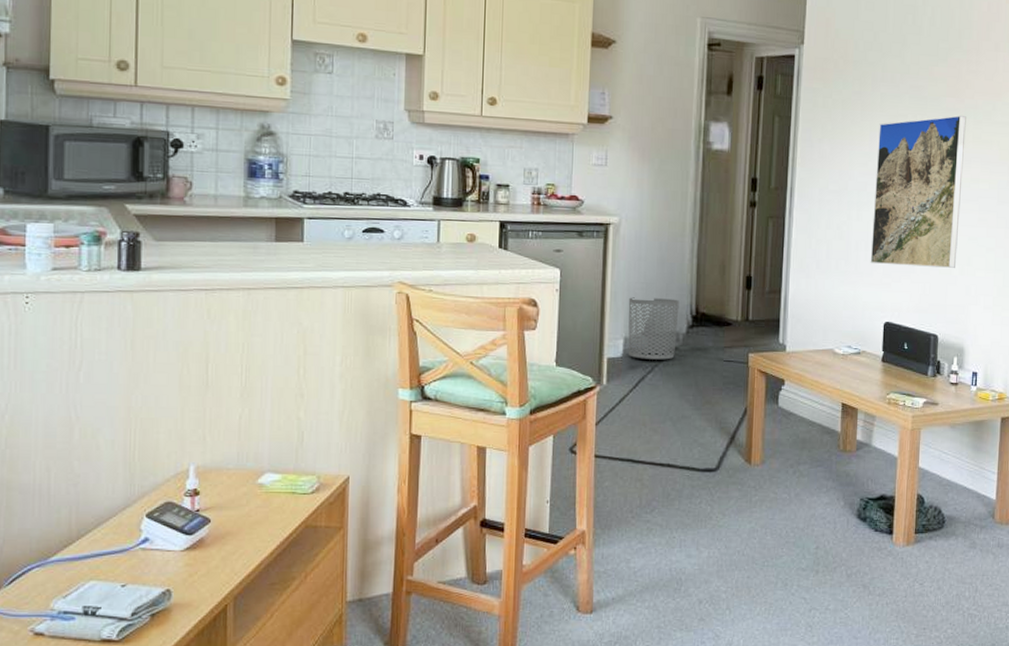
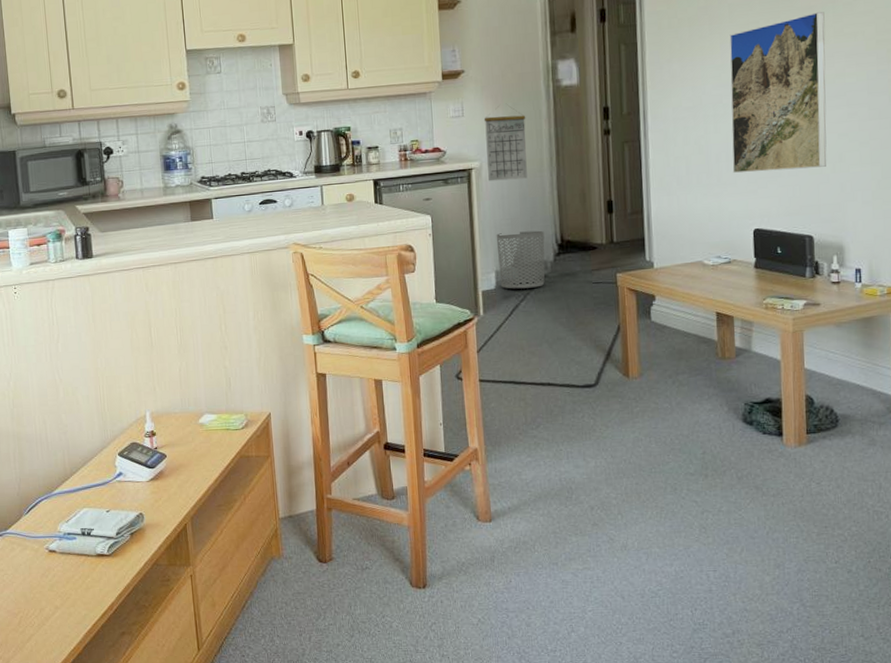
calendar: none [627,160,673,242] -> present [484,105,527,182]

